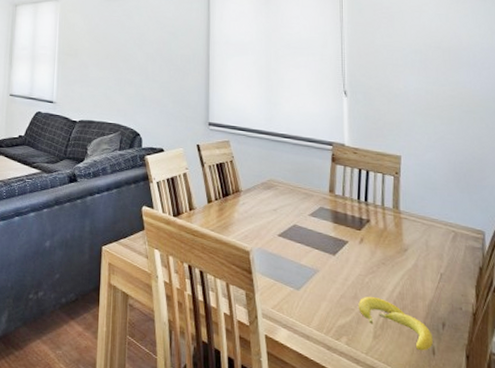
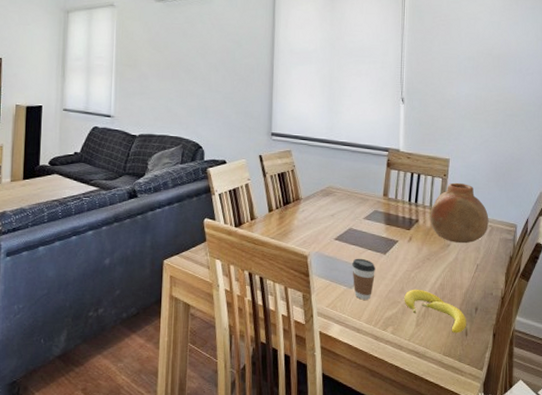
coffee cup: none [298,257,324,304] -> present [352,258,375,300]
vase: none [382,181,451,249] -> present [430,182,489,244]

